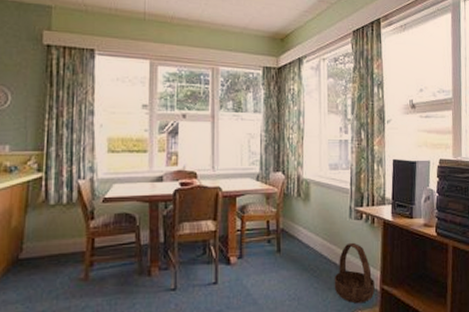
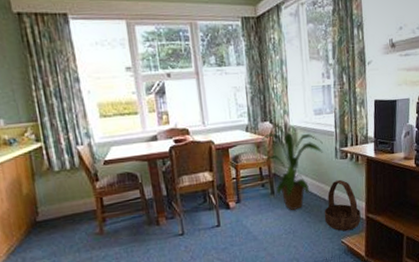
house plant: none [270,172,337,274] -> present [259,121,323,211]

